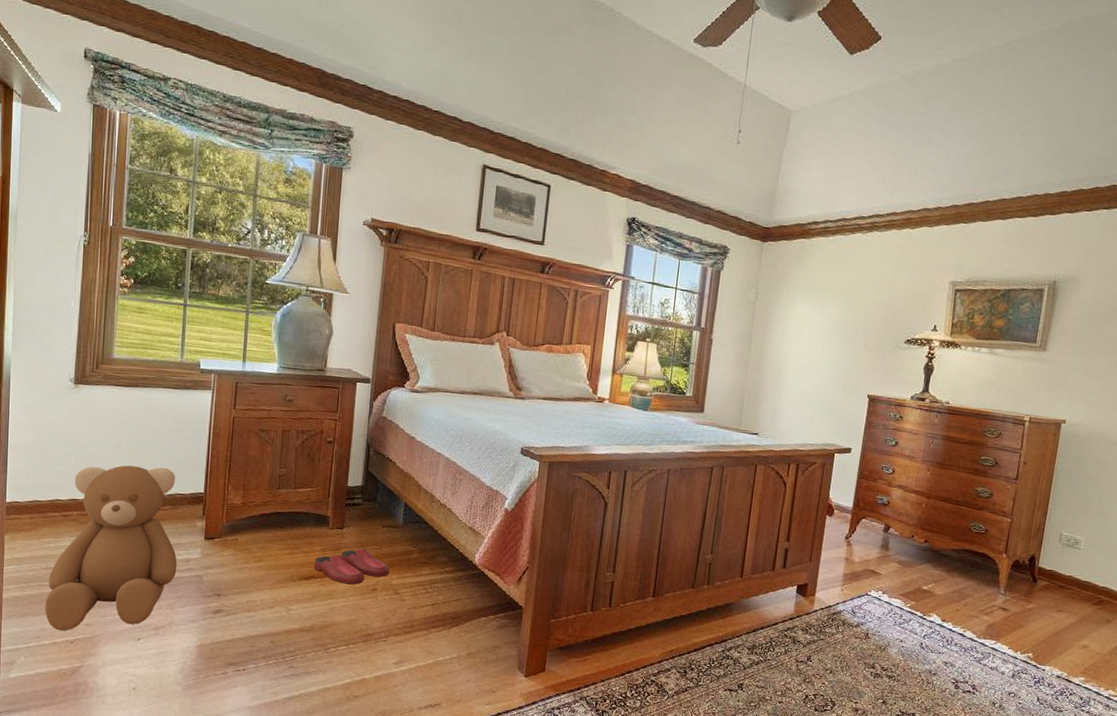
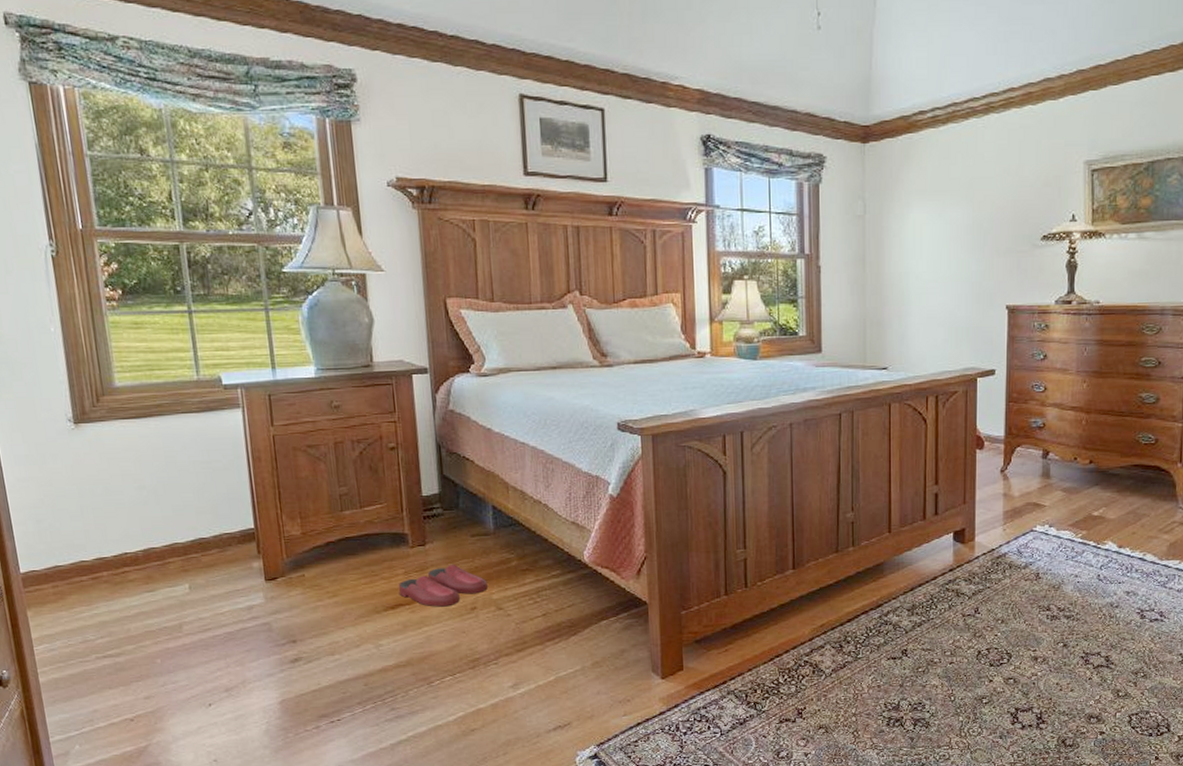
teddy bear: present [45,465,177,631] -> none [89,505,240,710]

